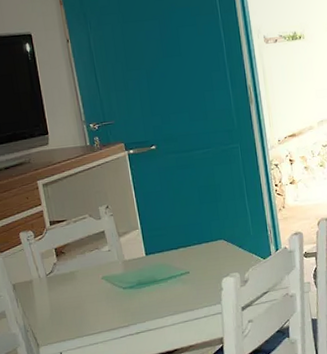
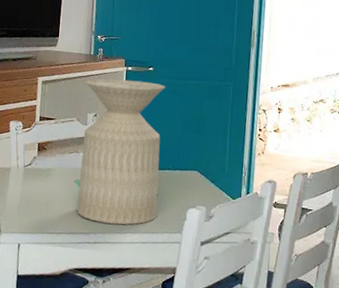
side table: none [88,161,193,313] -> present [77,79,166,225]

